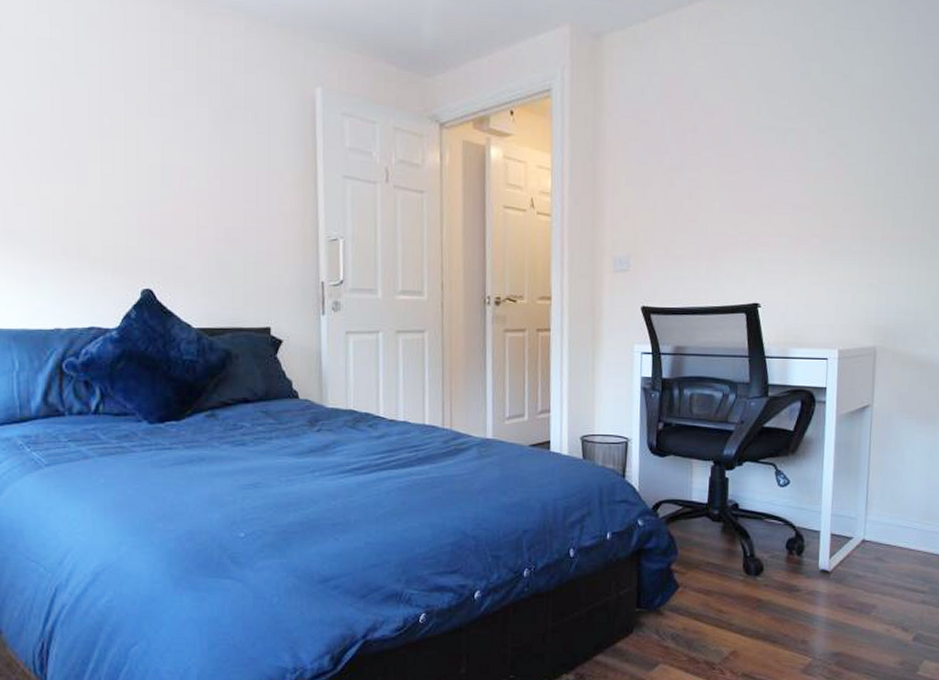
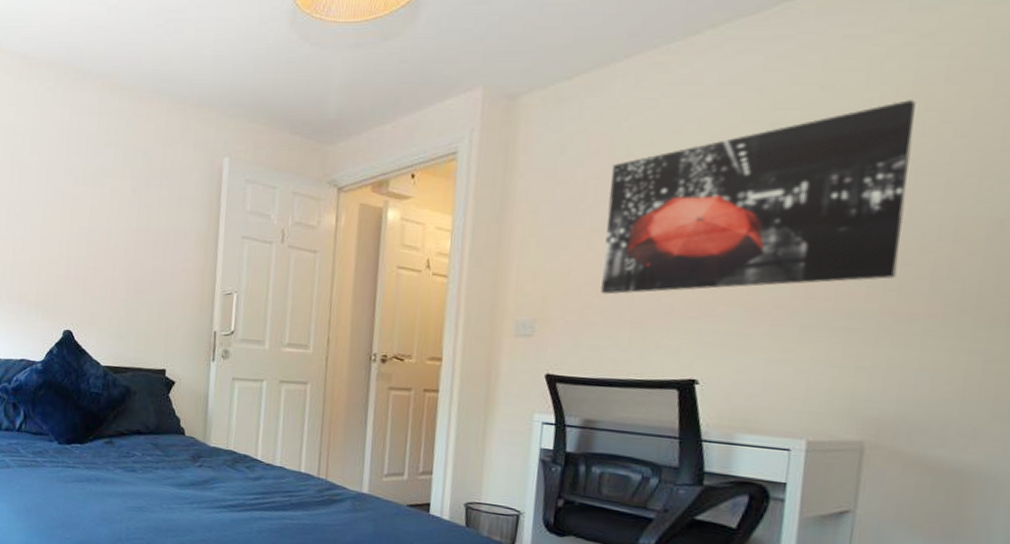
wall art: none [680,57,898,229] -> present [600,100,916,295]

